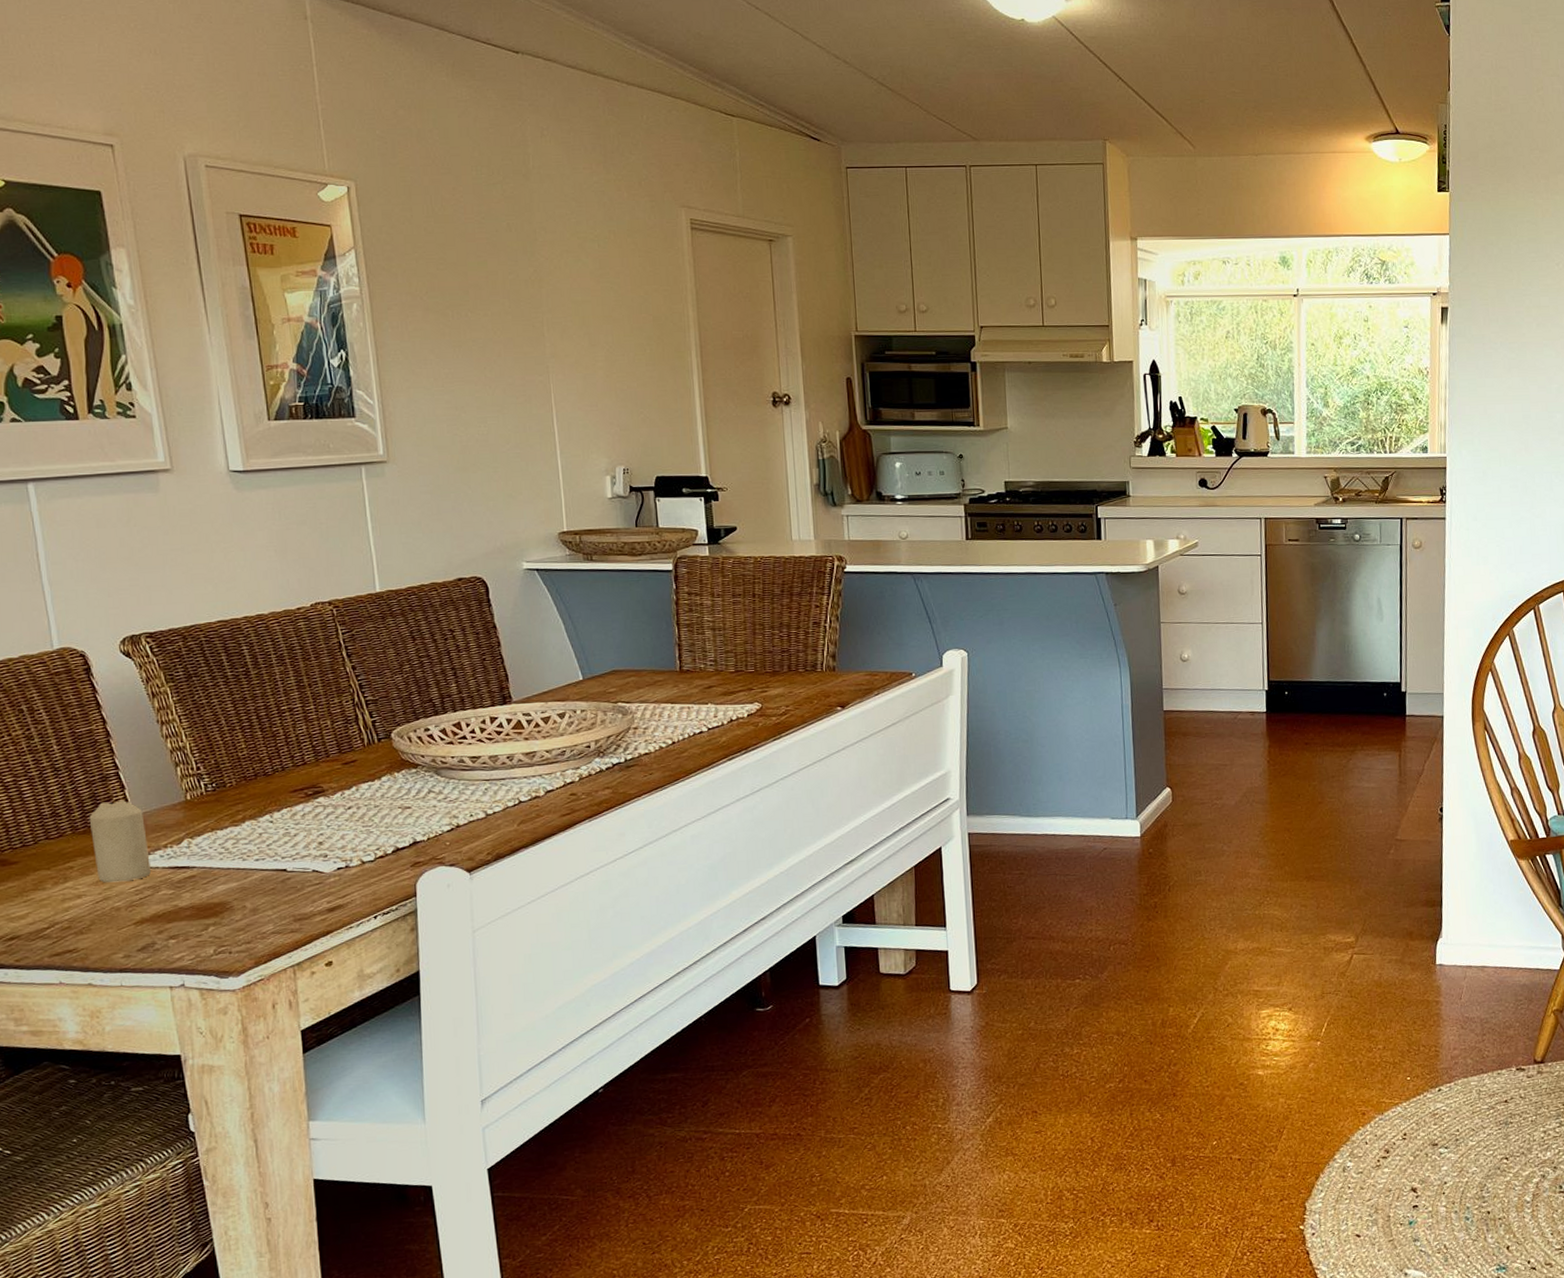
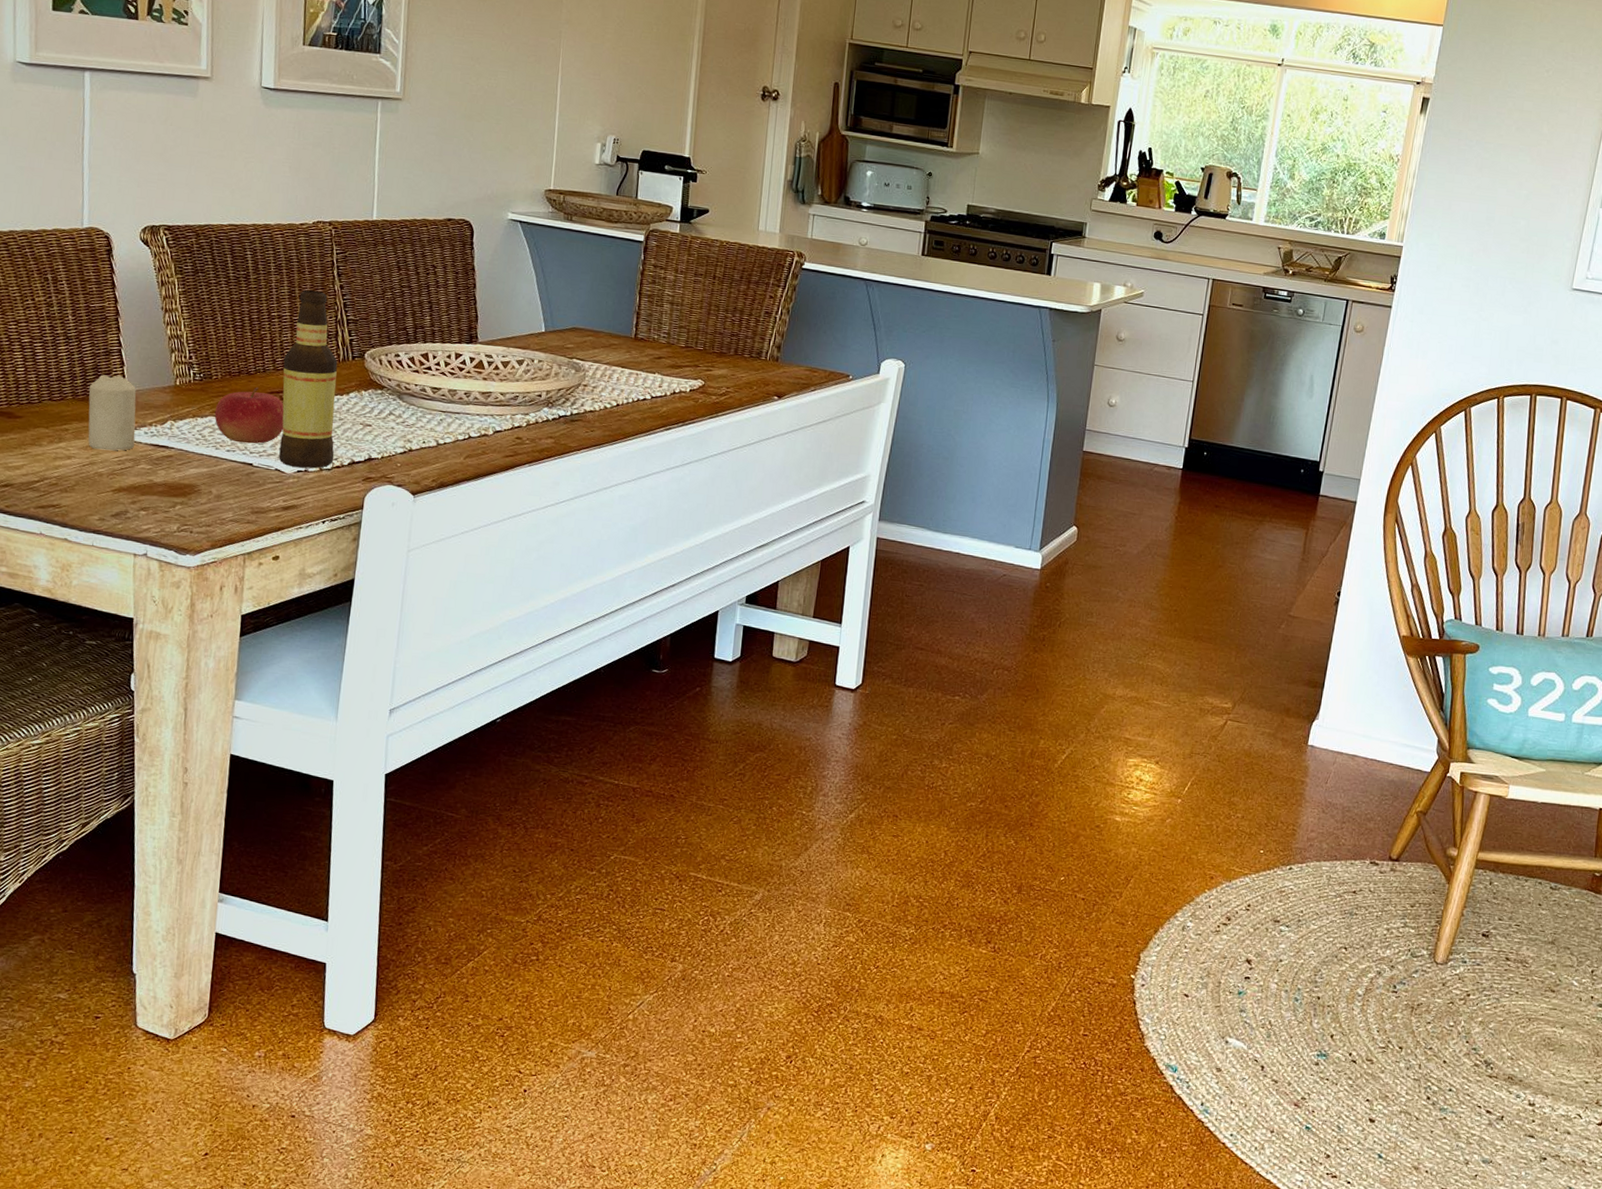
fruit: none [235,787,315,850] -> present [214,387,284,444]
bottle: none [302,676,376,865] -> present [279,290,338,469]

